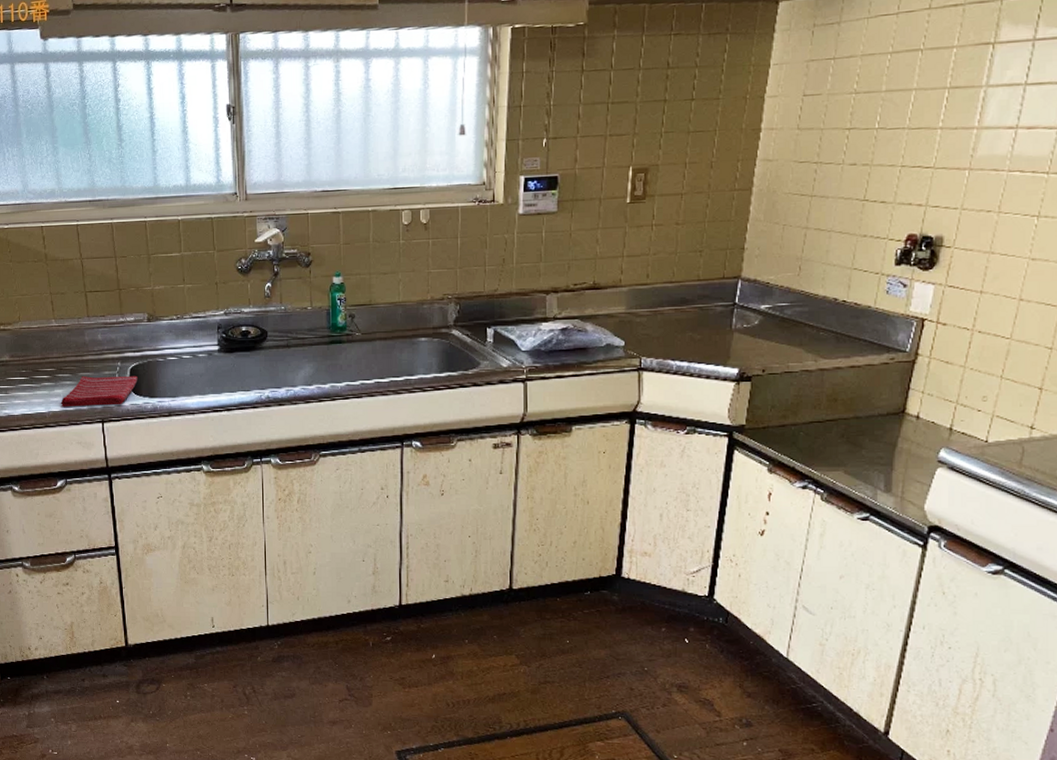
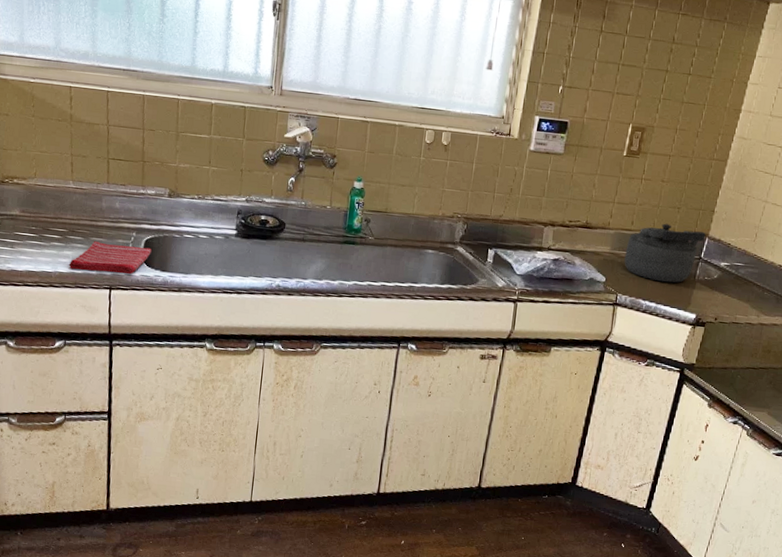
kettle: none [644,270,738,337] -> present [624,223,706,283]

